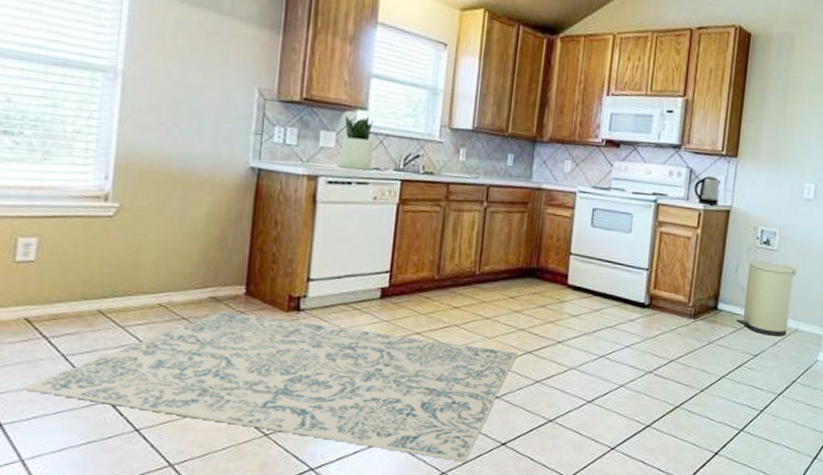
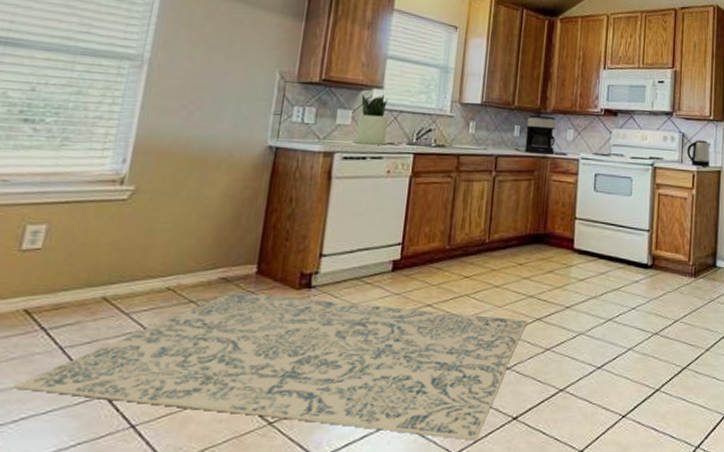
coffee maker: none [507,143,563,188] -> present [514,115,567,156]

